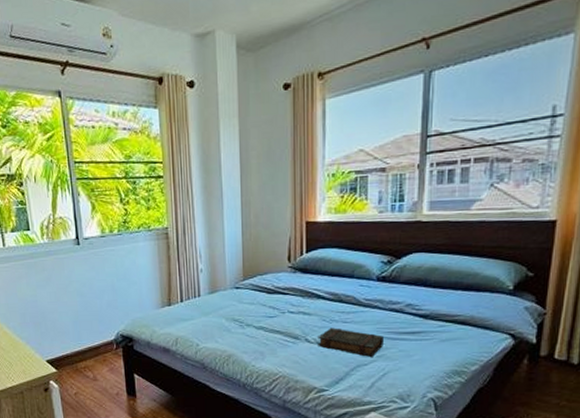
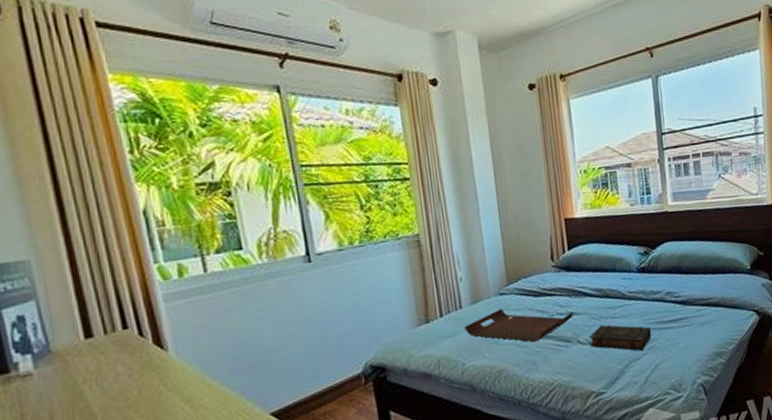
serving tray: none [201,300,305,335] -> present [465,308,574,342]

